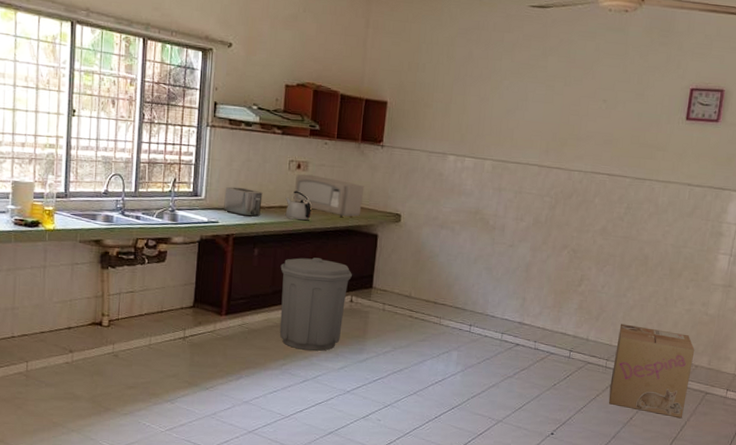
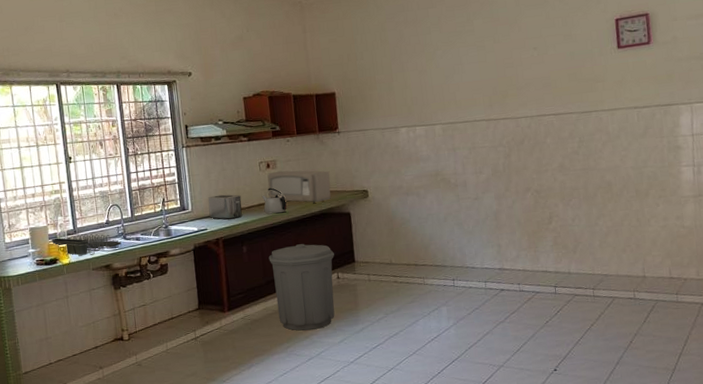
dish rack: none [36,198,118,226] -> present [51,234,122,256]
cardboard box: present [609,324,695,419] -> none [598,250,684,334]

